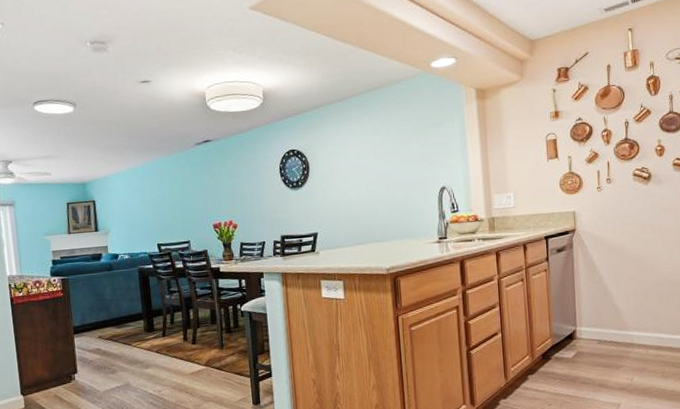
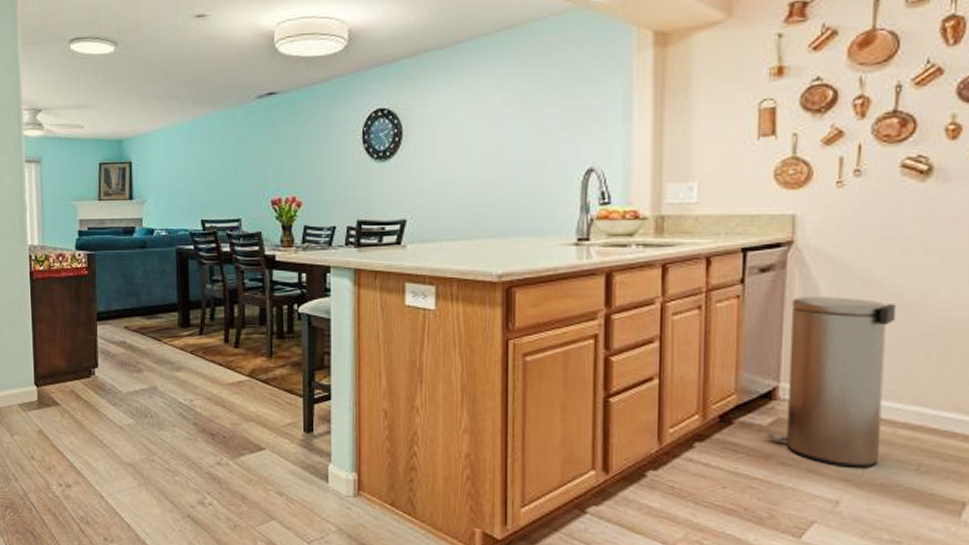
pedal bin: none [572,265,641,380] -> present [766,297,897,468]

